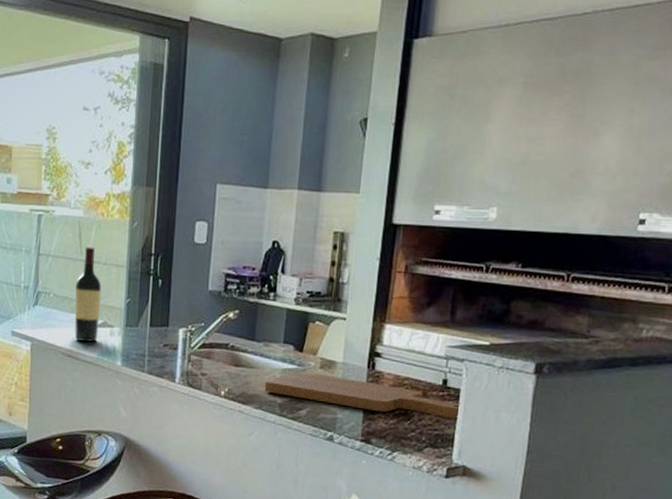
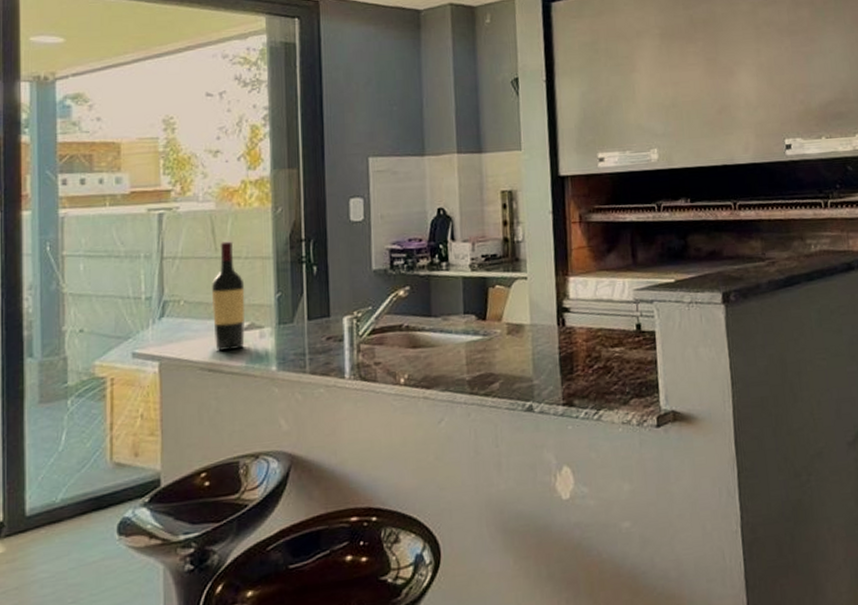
cutting board: present [264,373,462,419] -> none [449,340,659,371]

